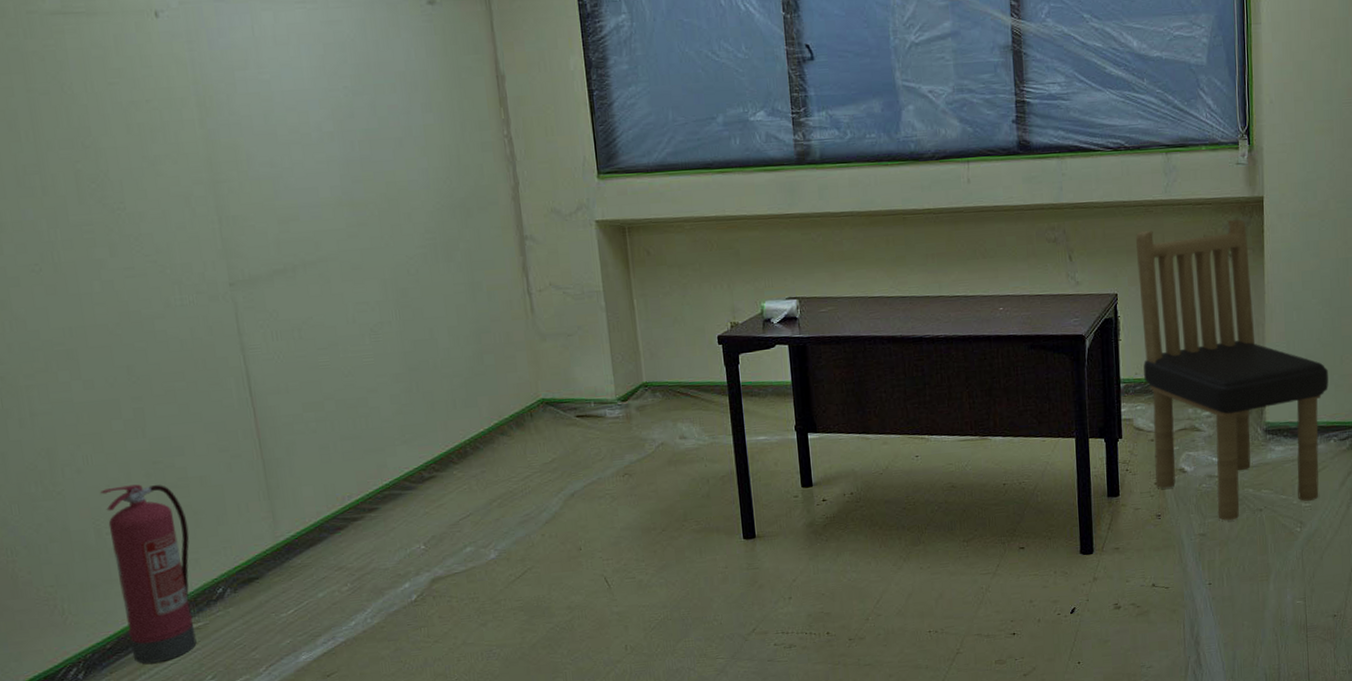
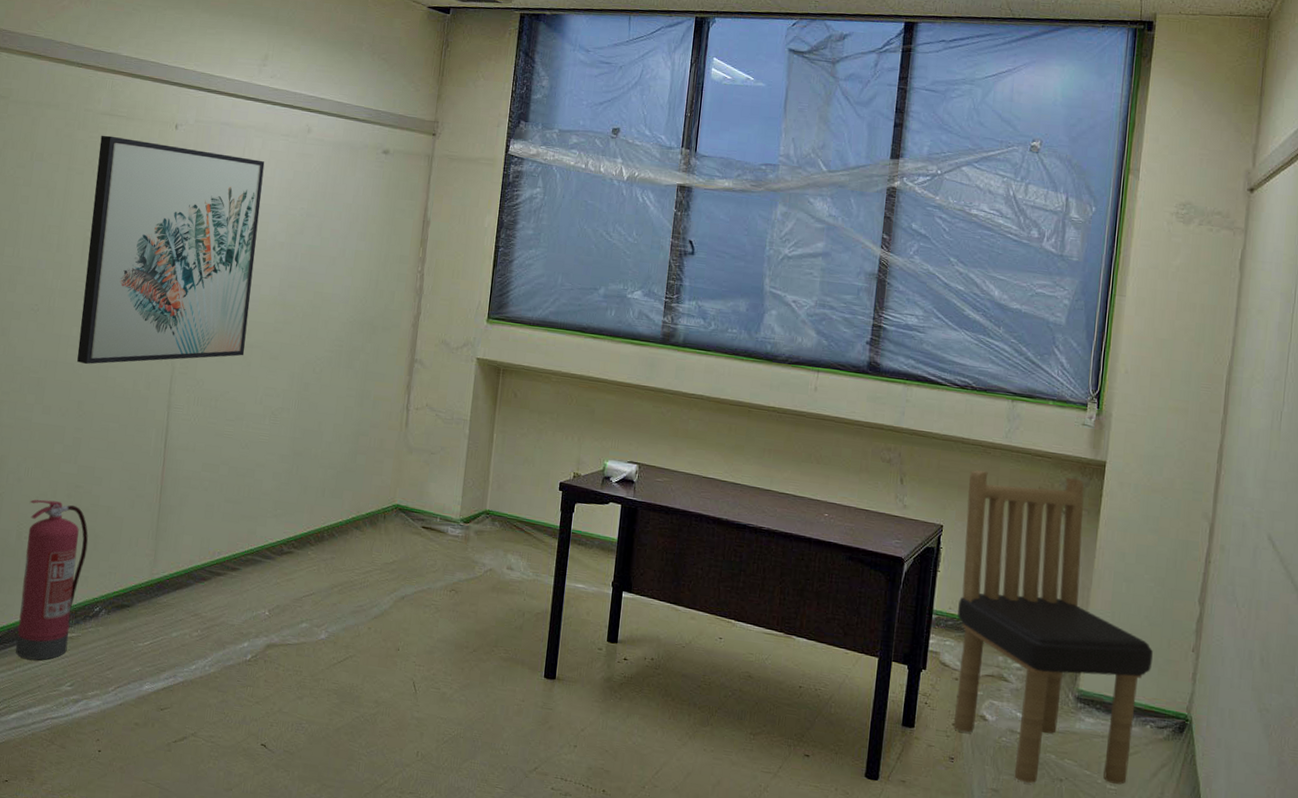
wall art: none [59,37,319,322] -> present [77,135,265,365]

